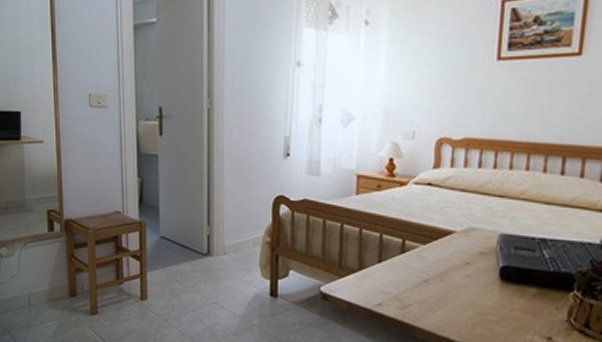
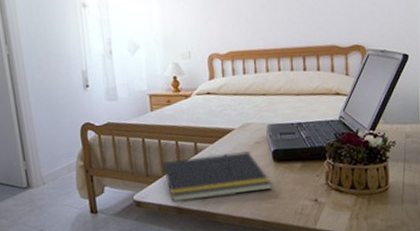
notepad: none [357,254,494,313] -> present [161,151,273,201]

